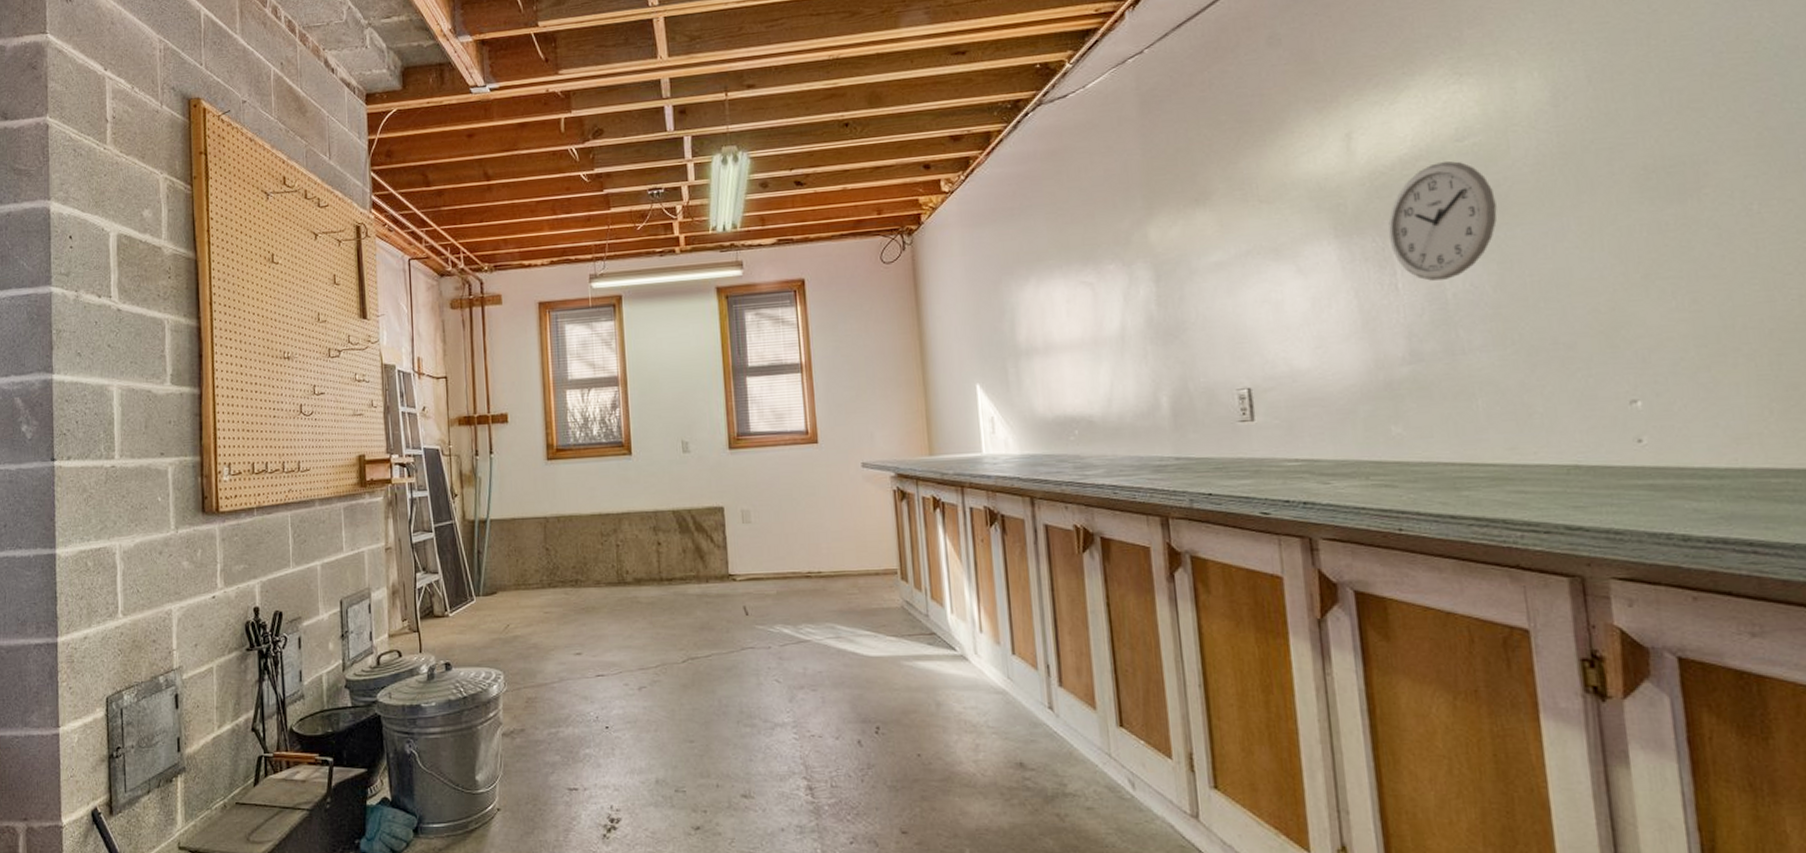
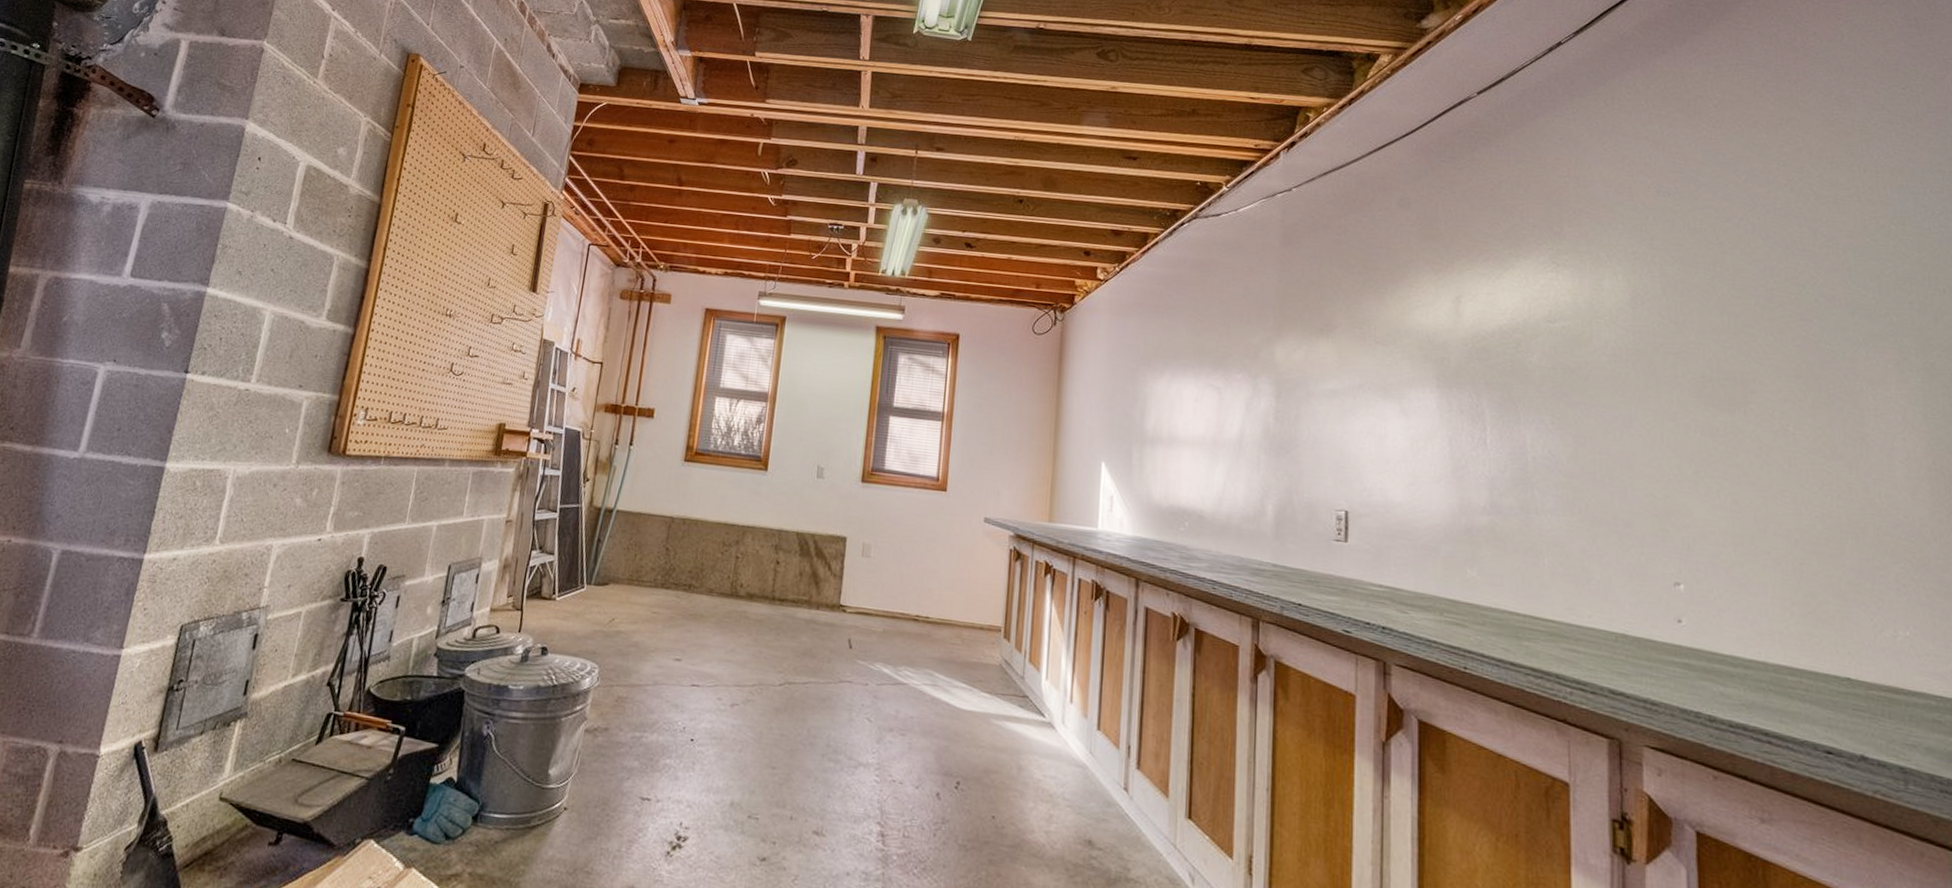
wall clock: present [1388,160,1497,281] -> none [1483,337,1577,444]

